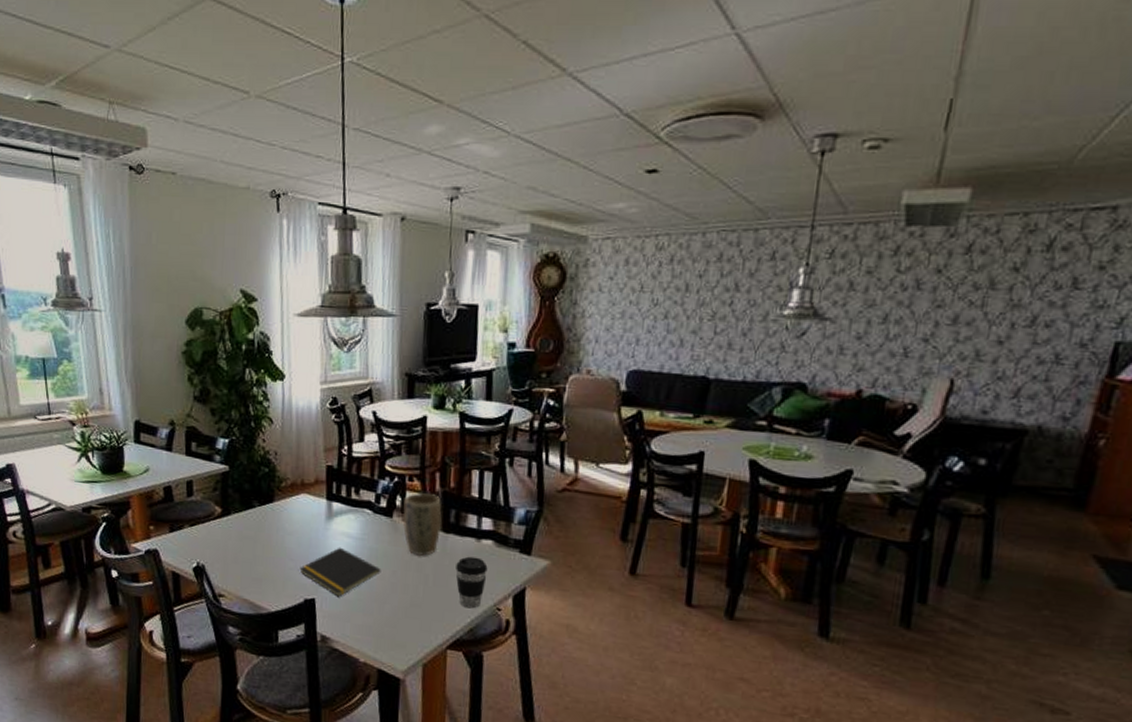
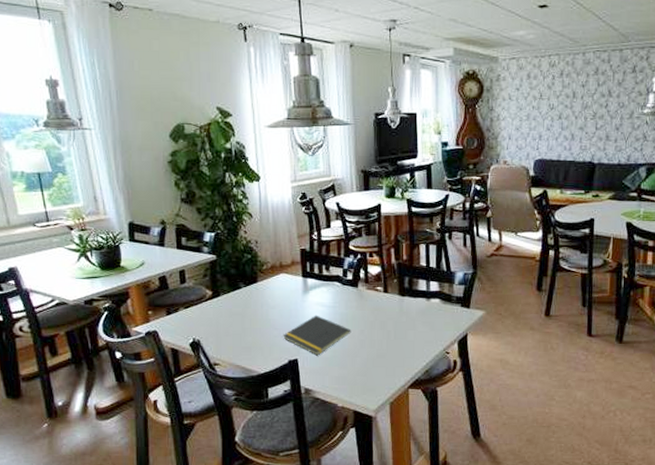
plant pot: present [403,492,442,556] -> none [366,266,398,316]
coffee cup: present [456,556,488,609] -> none [412,313,437,354]

